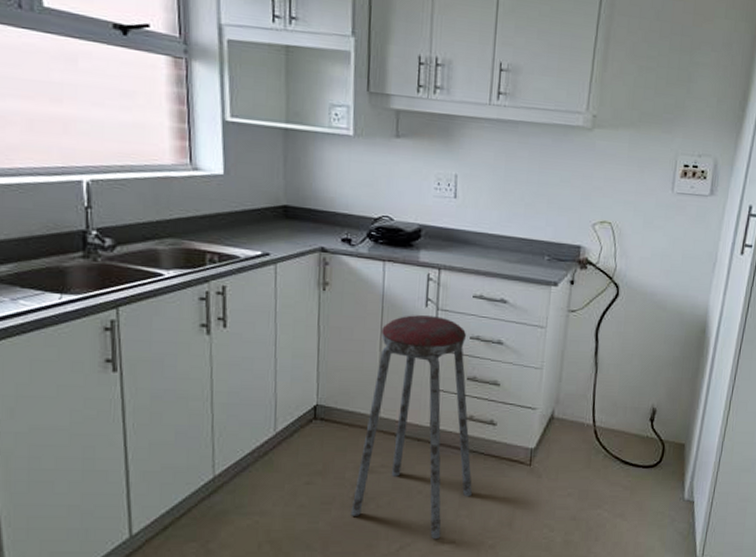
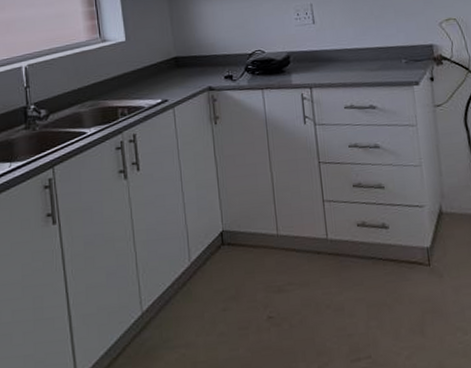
music stool: present [351,315,472,540] -> none [267,131,378,356]

